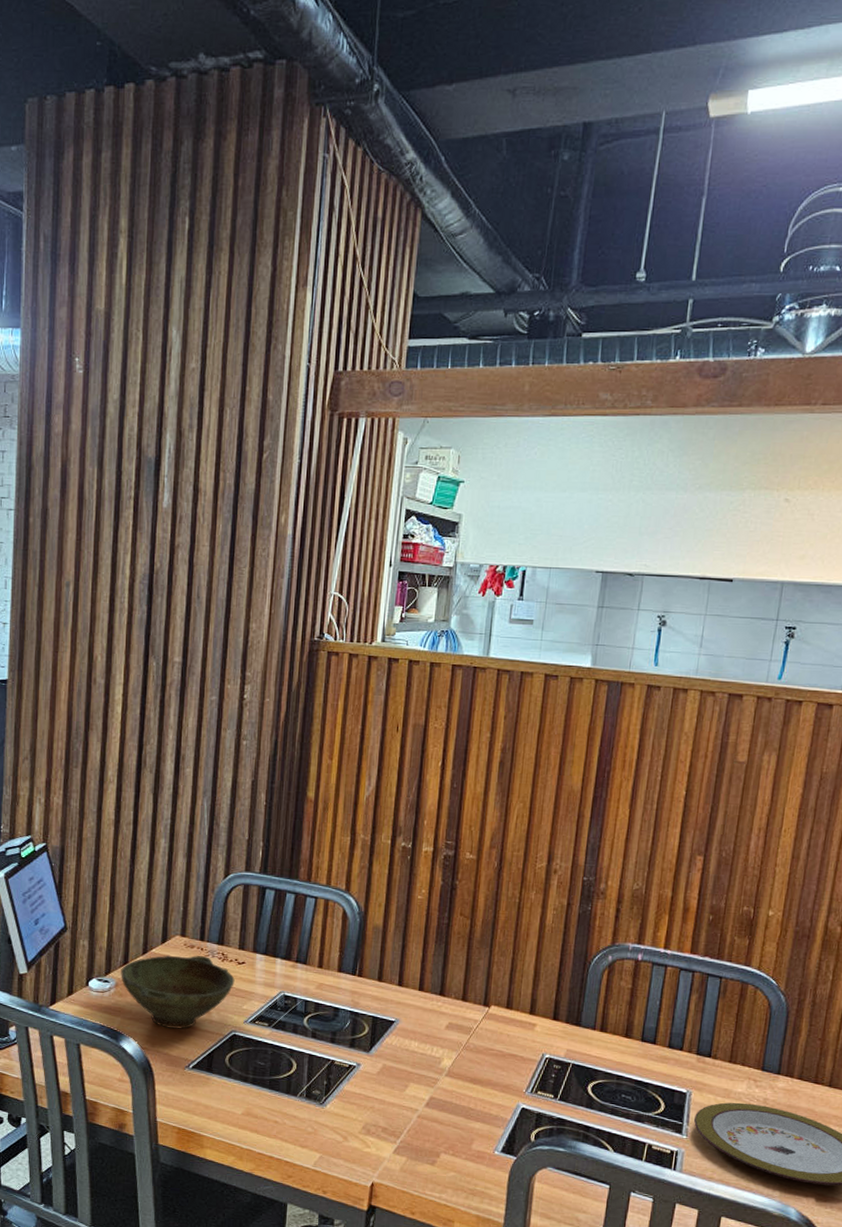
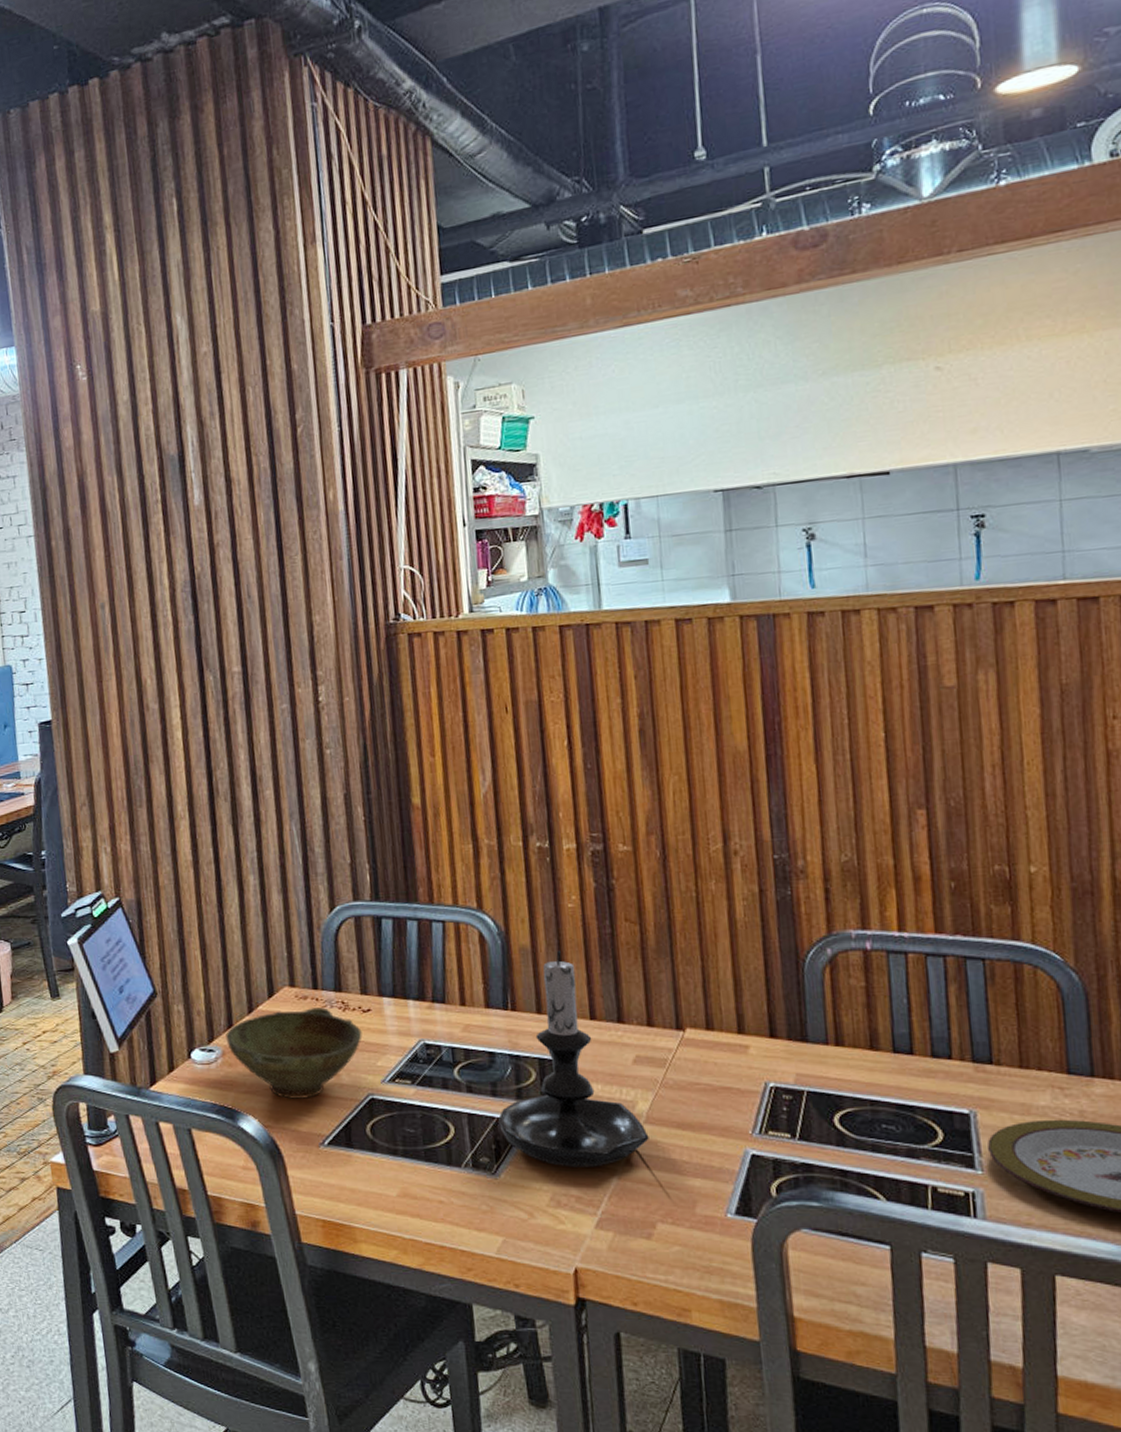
candle holder: none [333,932,447,1106] -> present [498,950,649,1167]

